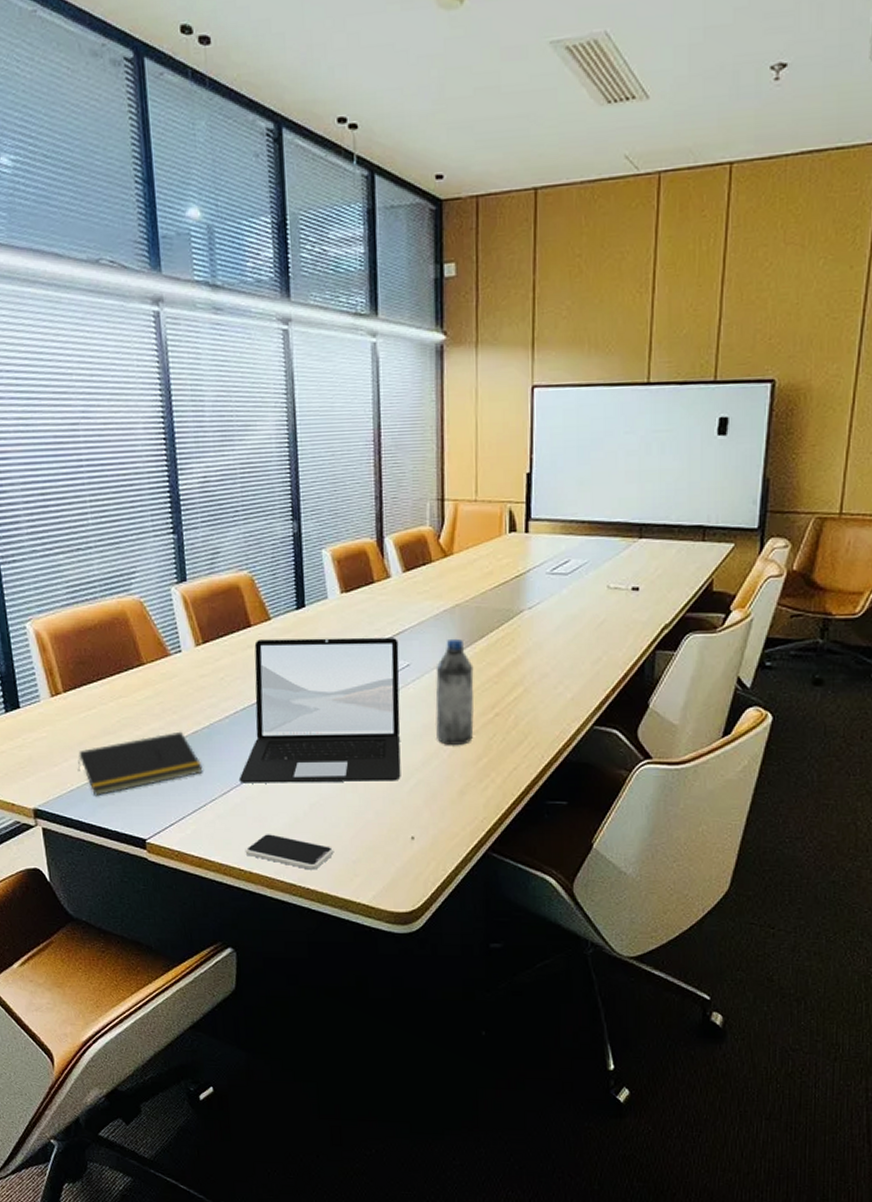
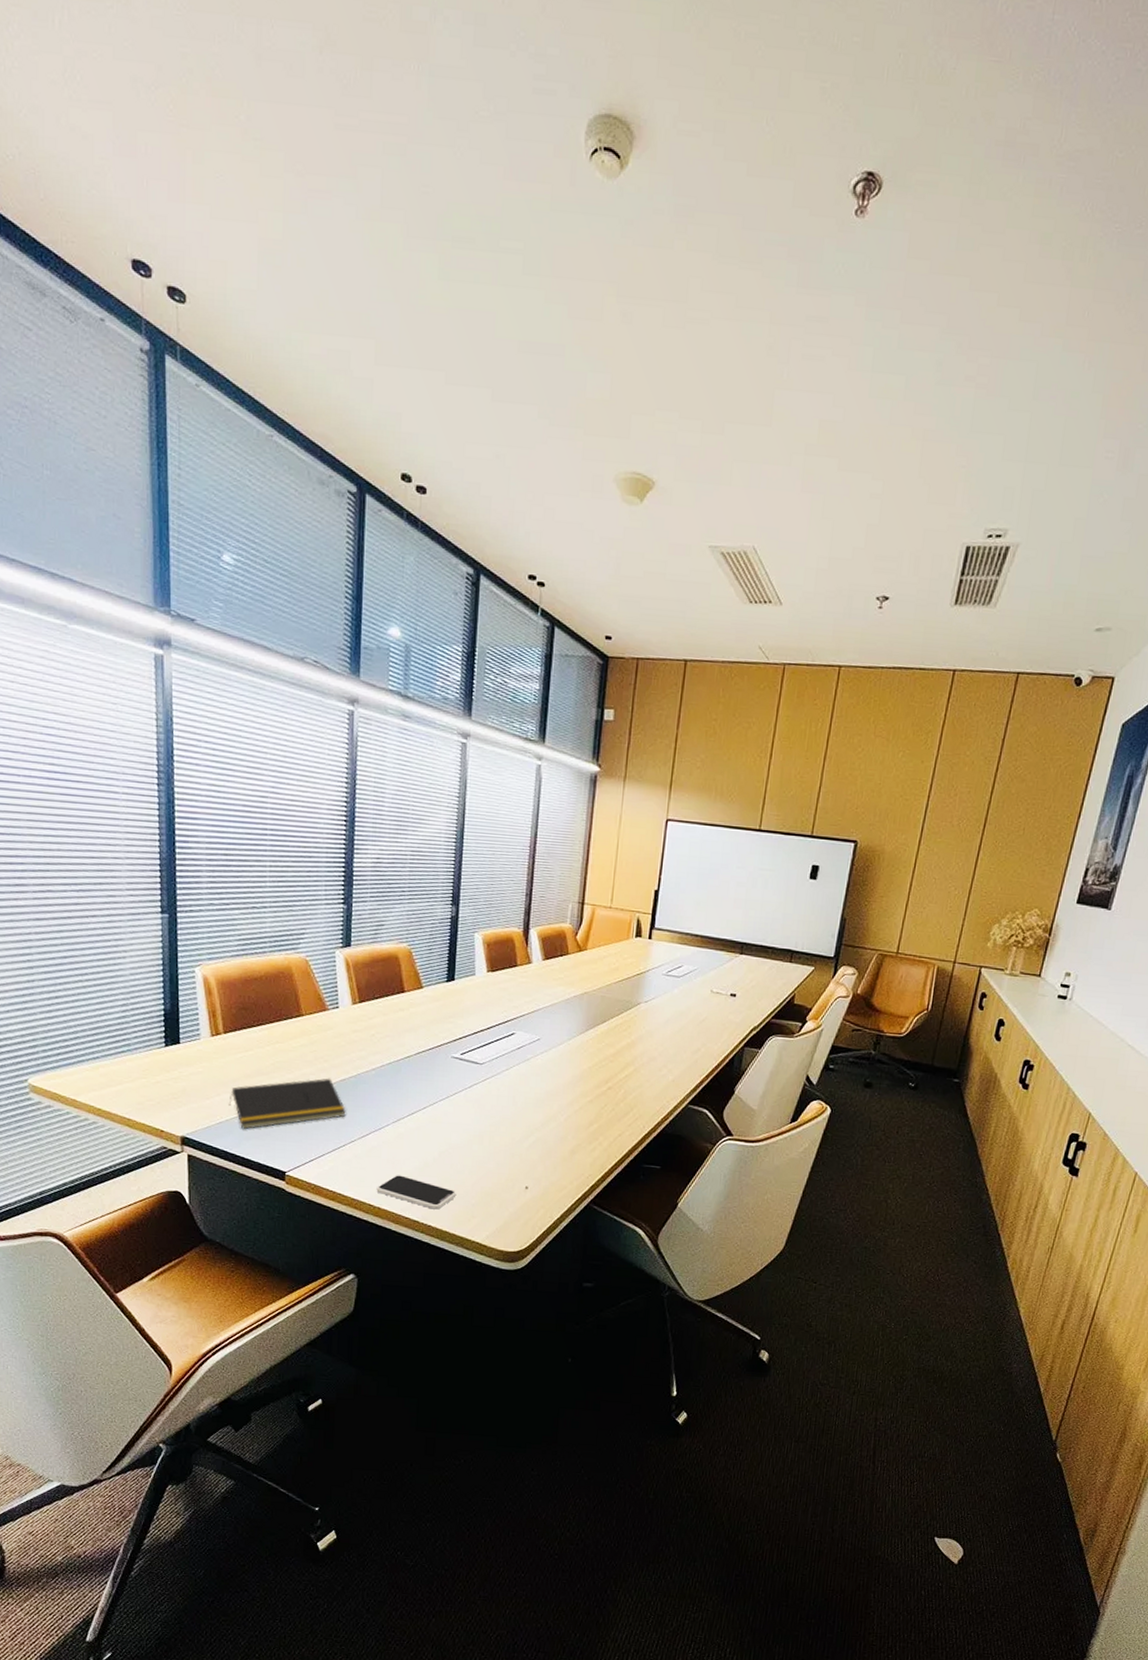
laptop: present [238,637,401,783] -> none [378,1004,533,1138]
water bottle: present [435,638,474,745] -> none [556,1020,594,1111]

